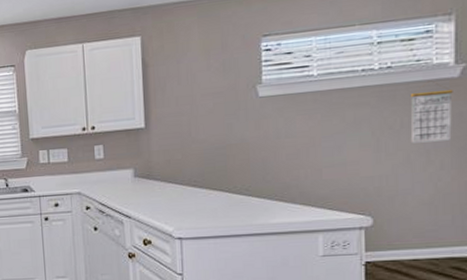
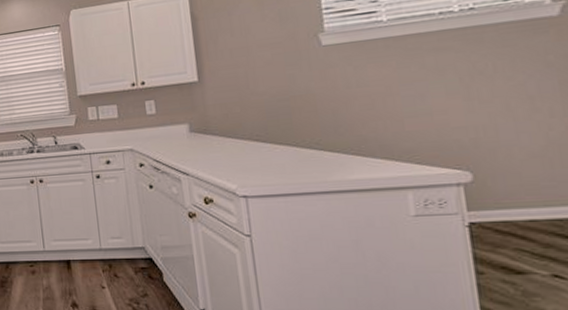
calendar: present [409,80,453,143] -> none [500,21,560,89]

